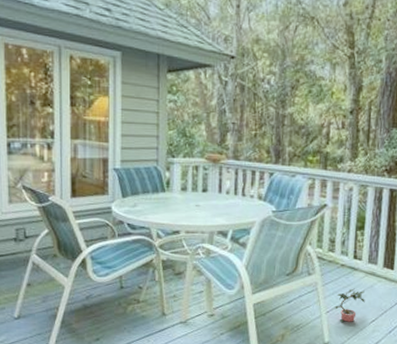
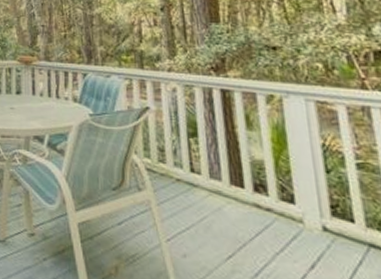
potted plant: present [335,288,365,322] -> none [177,210,214,256]

